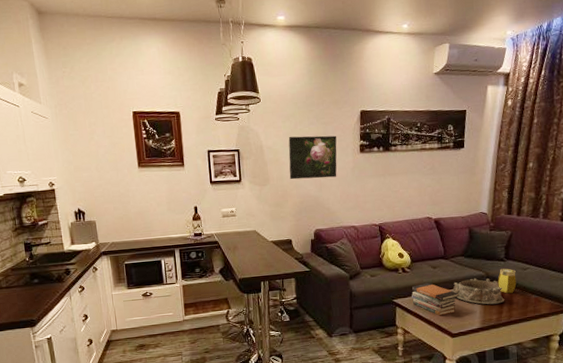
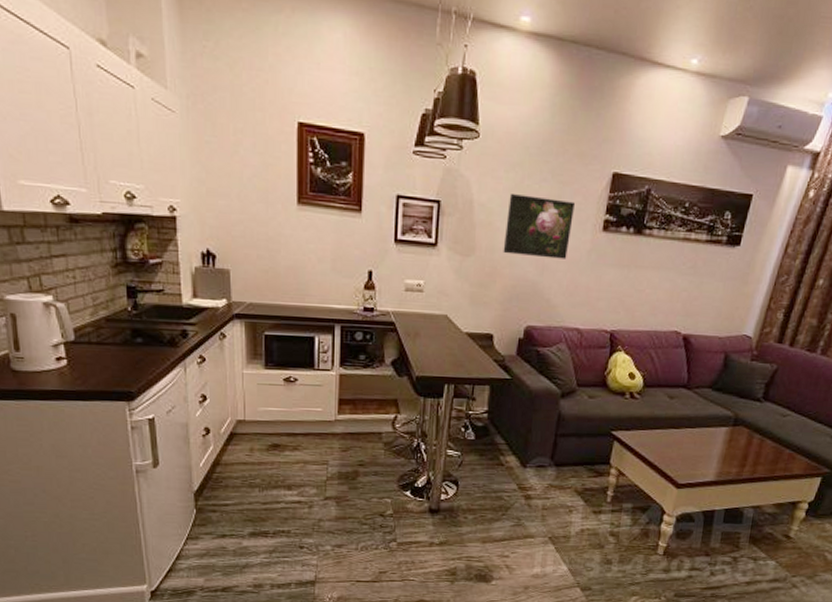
book stack: present [412,283,459,316] -> none [635,416,697,460]
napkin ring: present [453,278,505,305] -> none [689,418,752,455]
jar: present [497,268,517,294] -> none [746,411,773,444]

